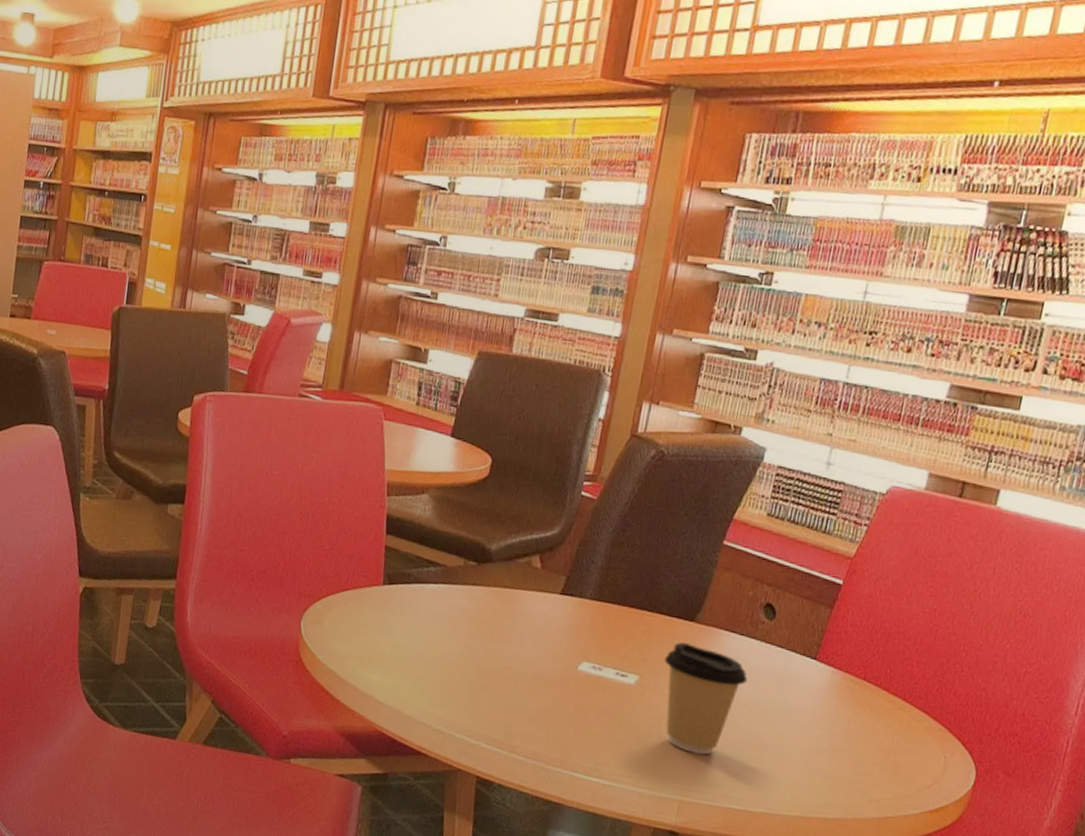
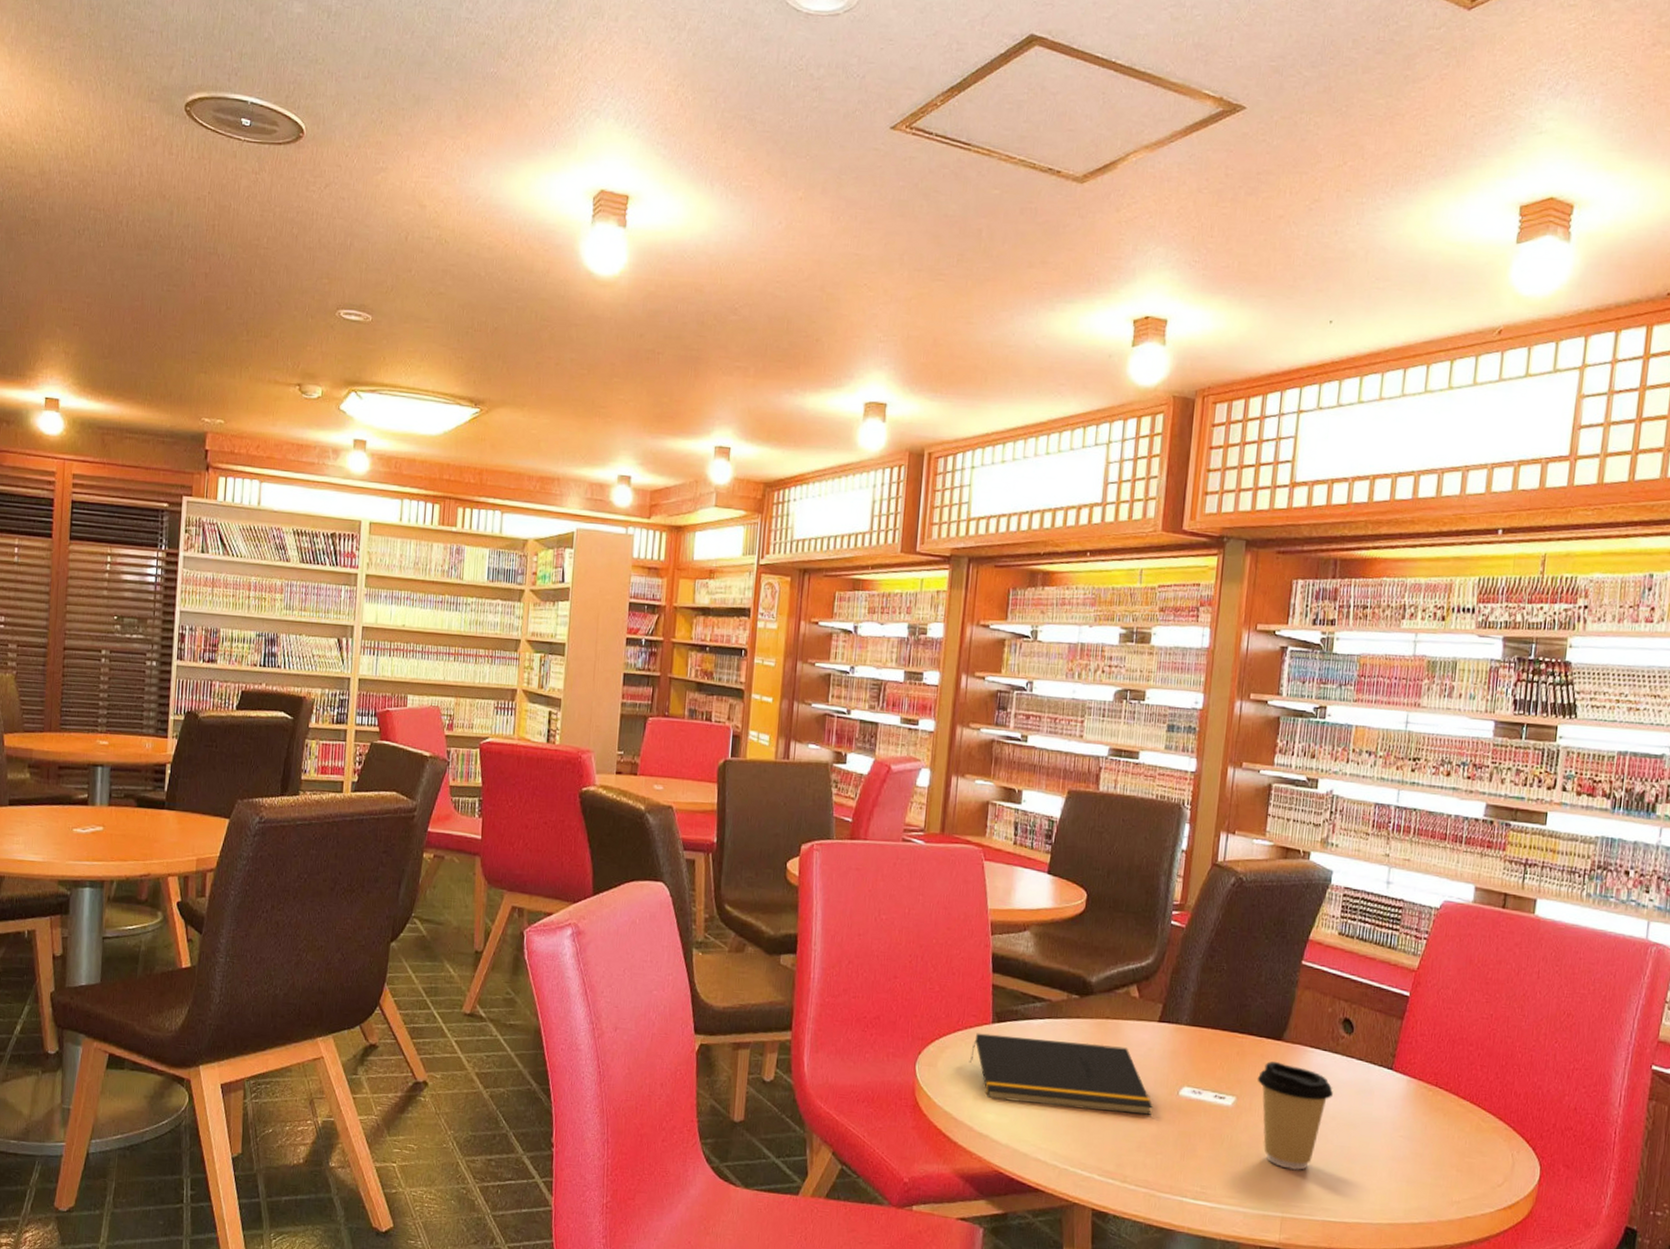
notepad: none [356,593,549,688] -> present [969,1033,1154,1115]

